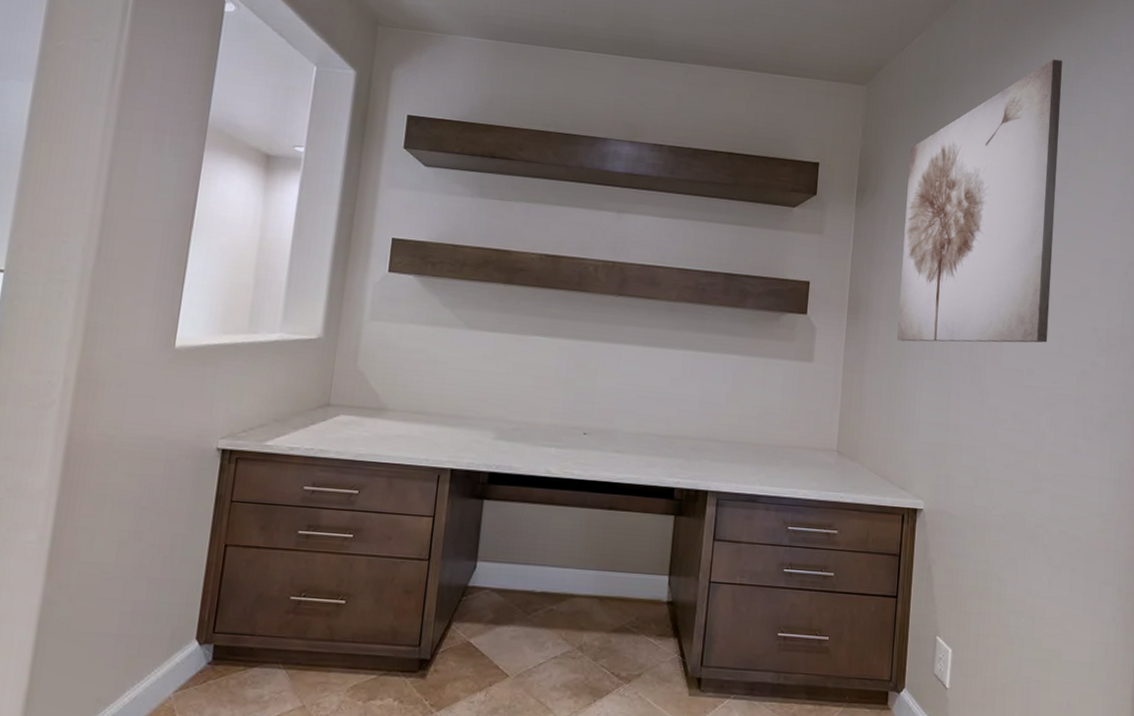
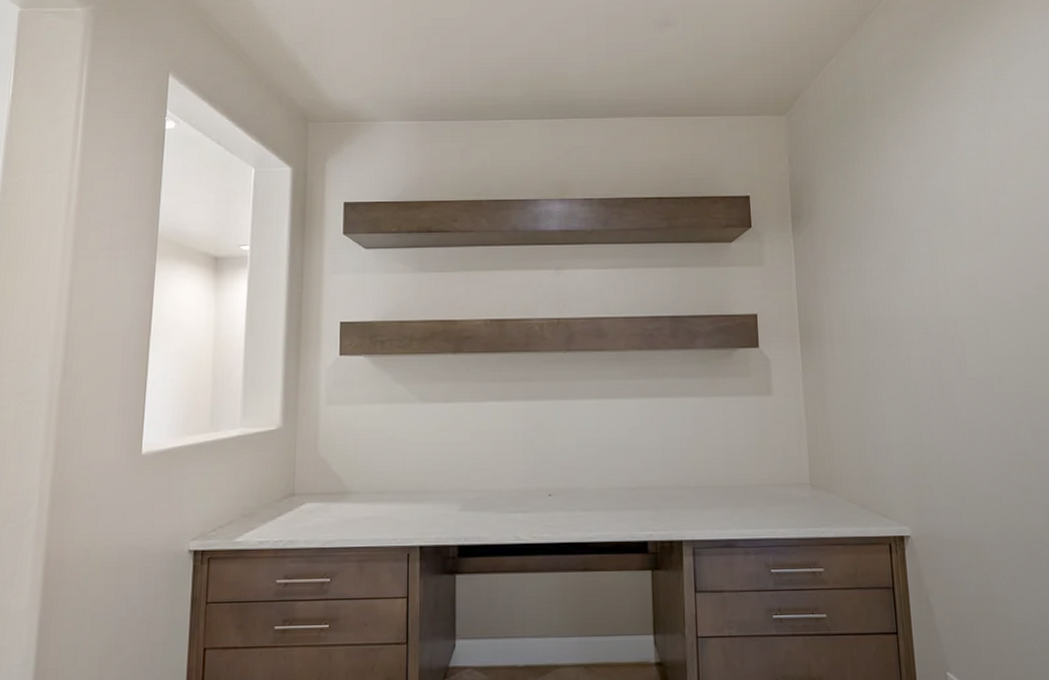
wall art: present [897,59,1062,343] -> none [839,65,1013,363]

